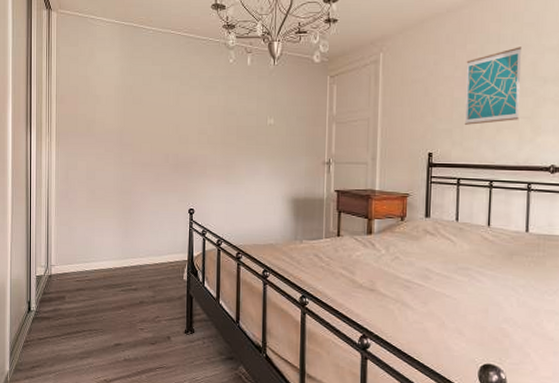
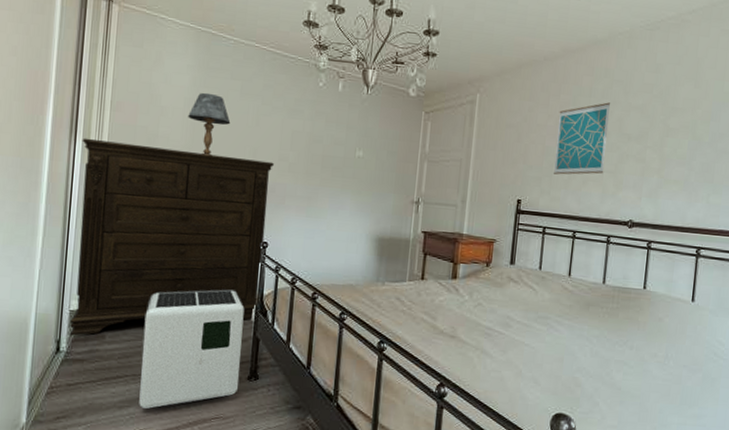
dresser: none [36,128,194,298] -> present [69,137,274,336]
air purifier: none [95,253,178,359] -> present [139,289,245,409]
table lamp: none [119,79,155,135] -> present [188,92,231,156]

